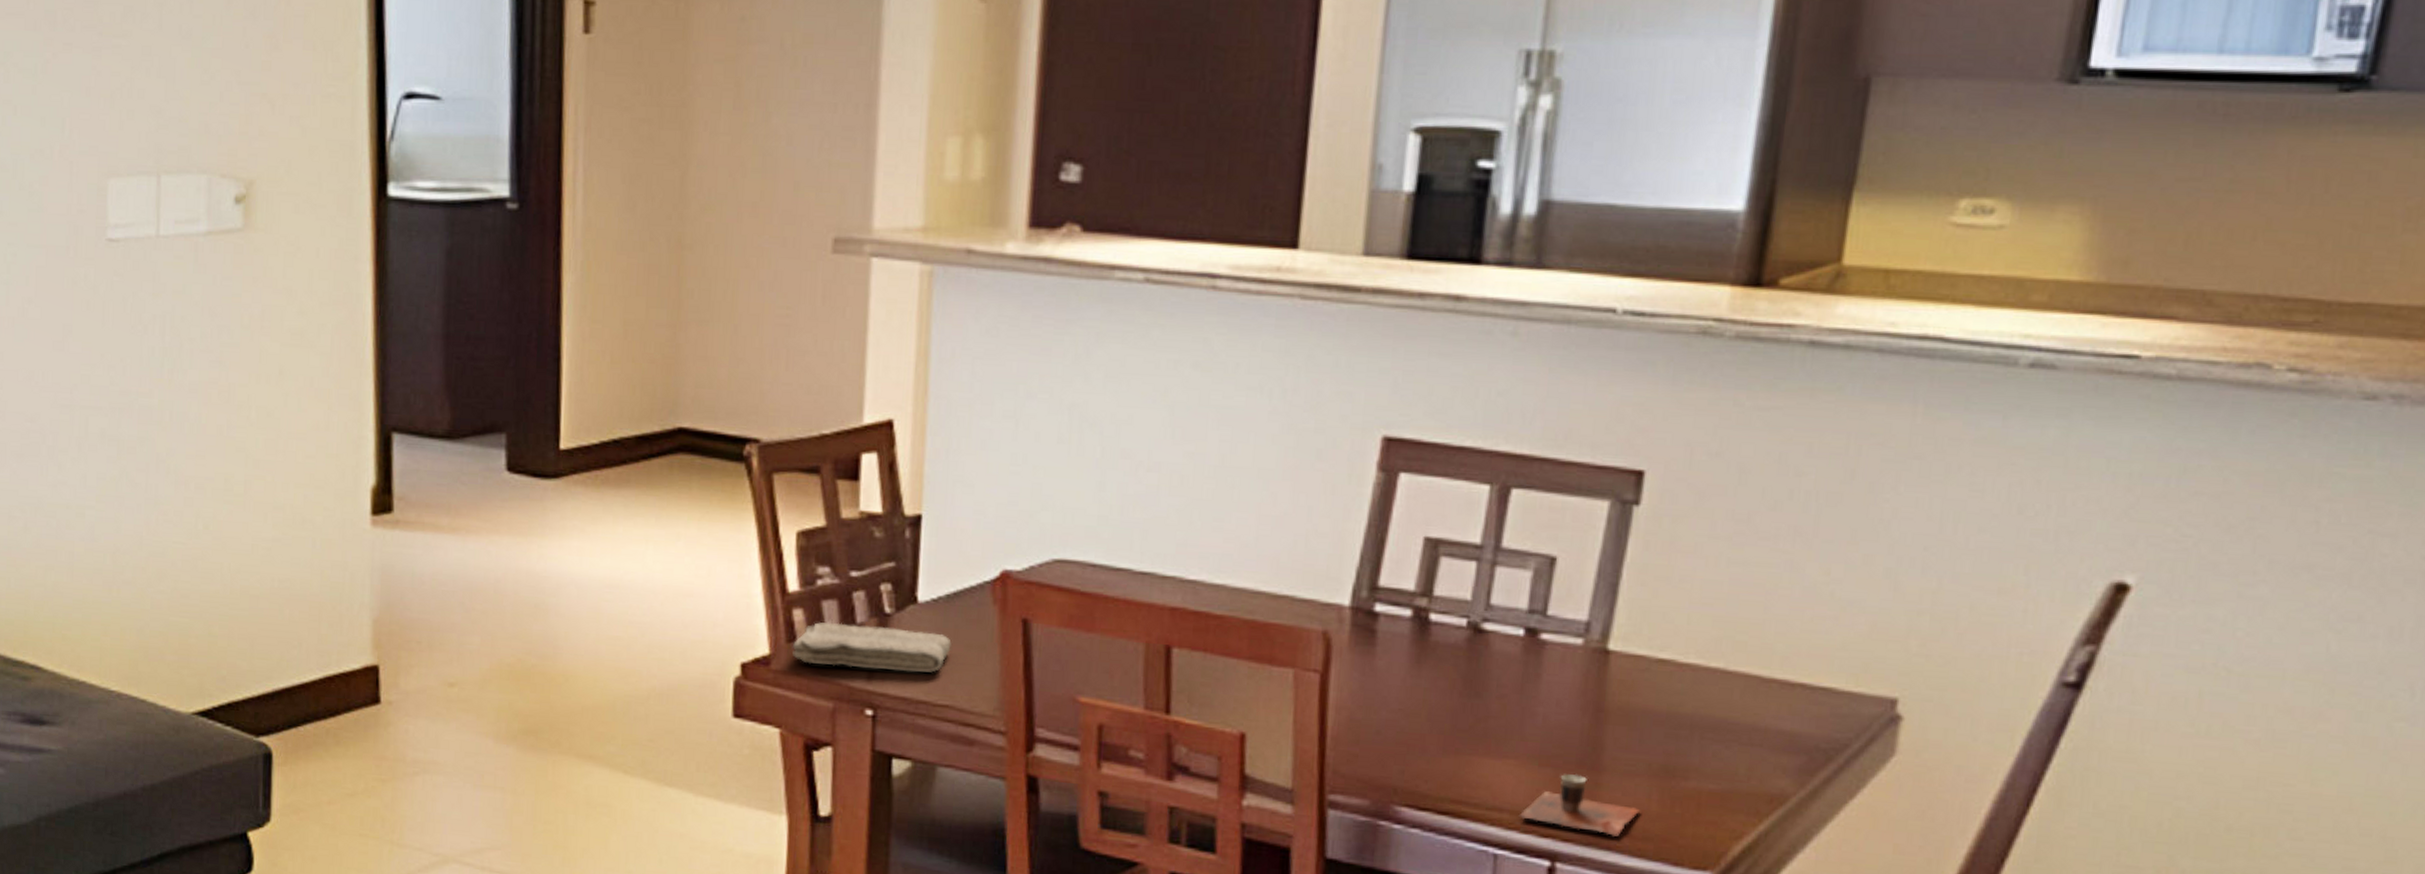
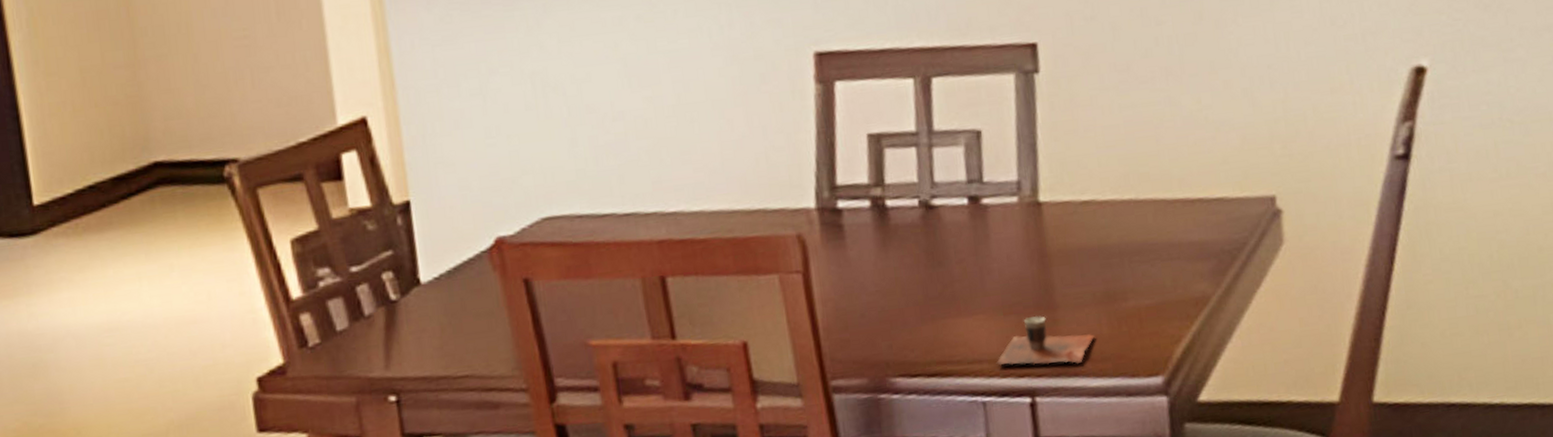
washcloth: present [792,622,952,673] -> none [305,309,461,364]

